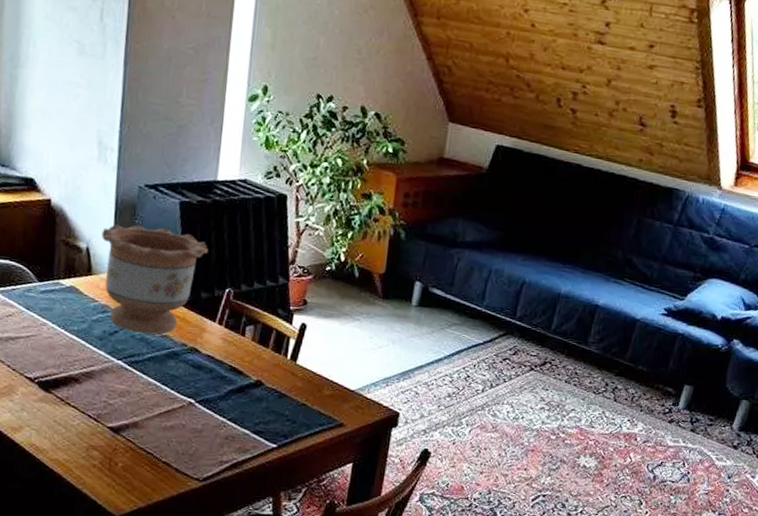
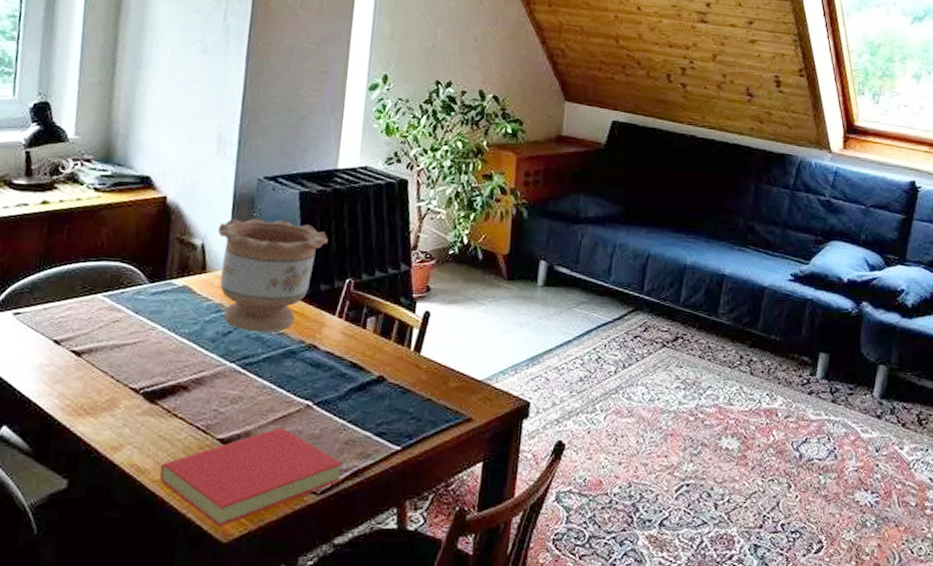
book: none [56,420,224,503] -> present [159,427,343,528]

